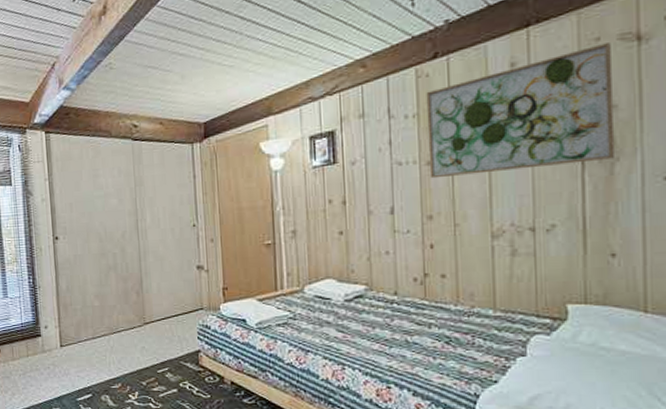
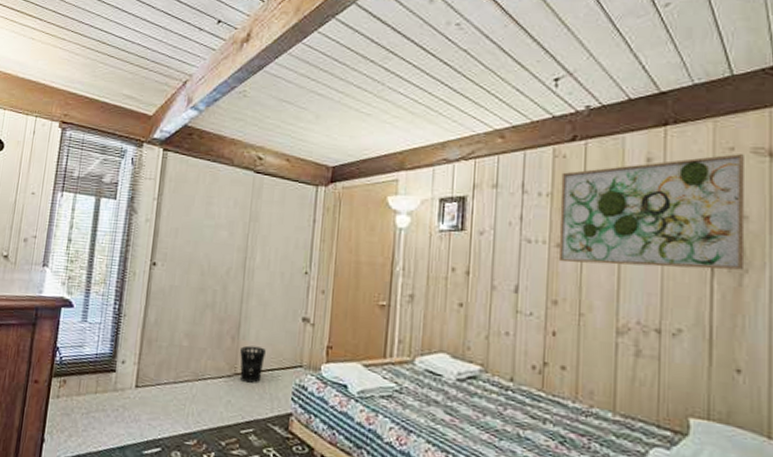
wastebasket: none [146,297,169,329] -> present [240,345,266,383]

